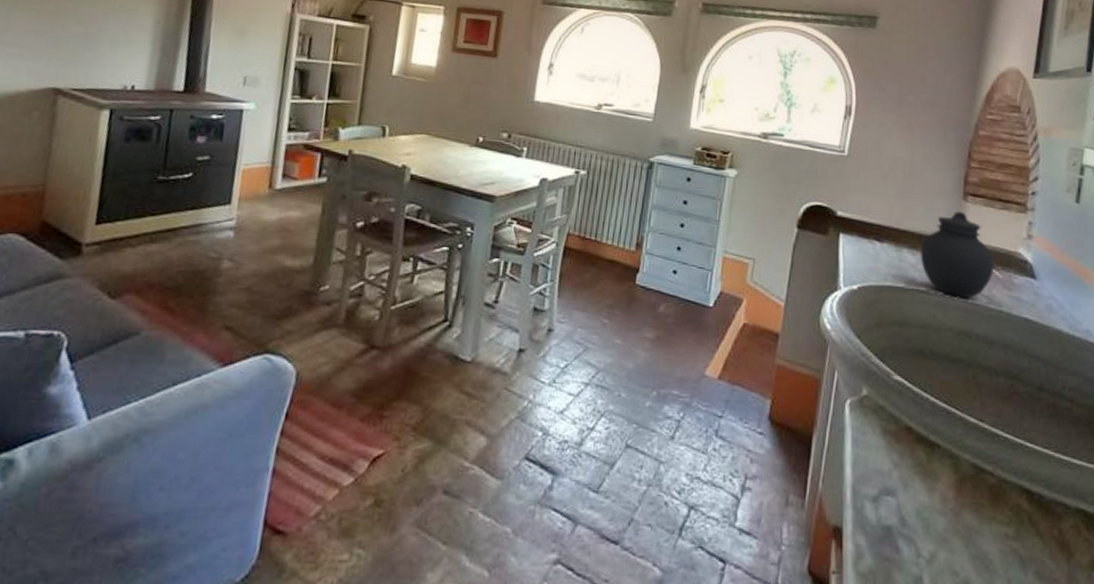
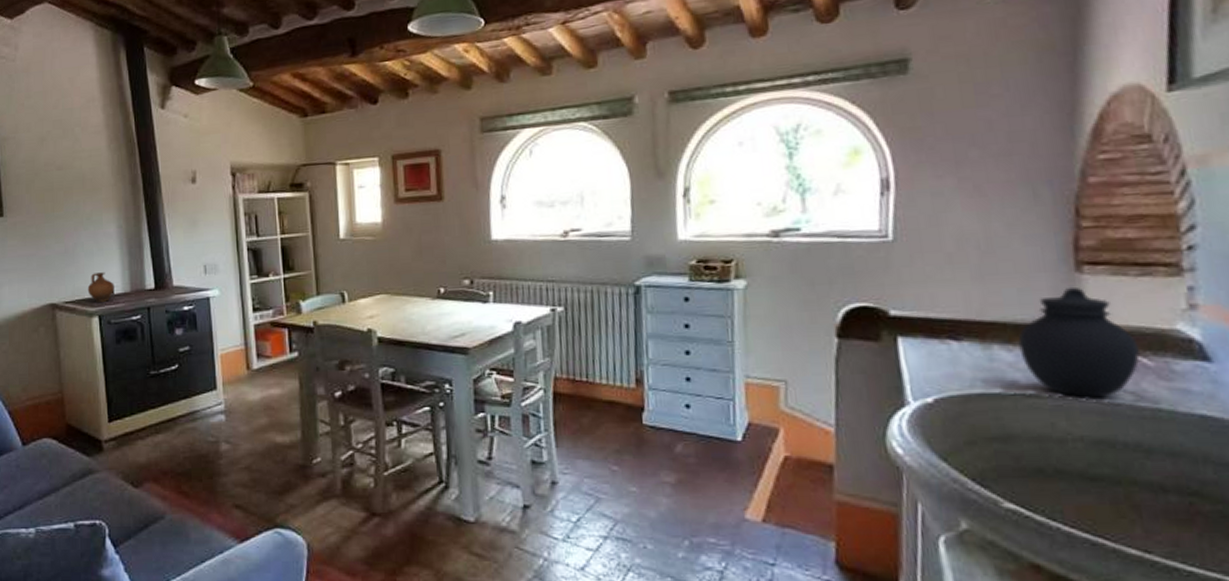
ceramic jug: none [102,64,137,96] -> present [87,272,114,302]

